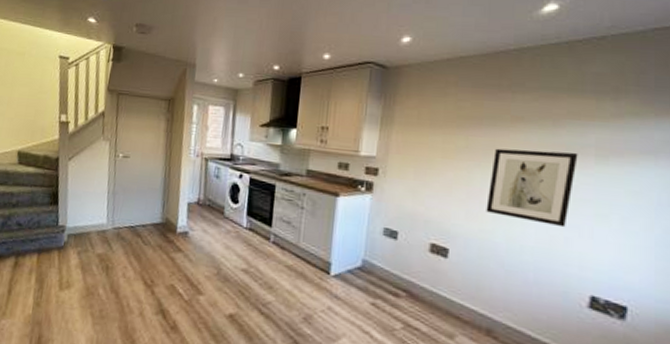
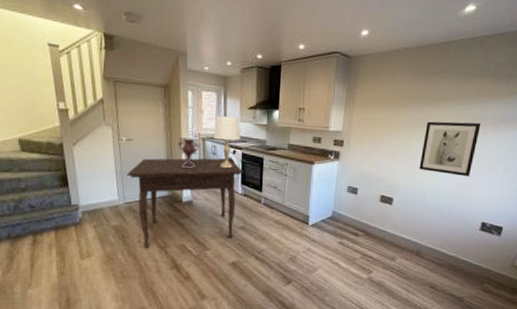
dining table: none [119,178,250,284] -> present [127,158,244,248]
decorative urn: none [177,156,202,193] -> present [178,137,200,169]
lamp: none [217,133,250,195] -> present [213,116,241,168]

